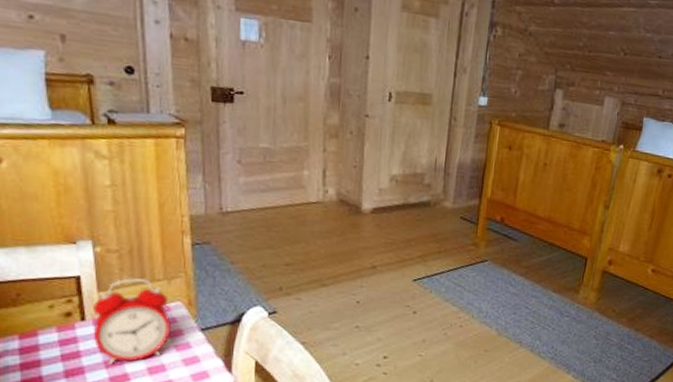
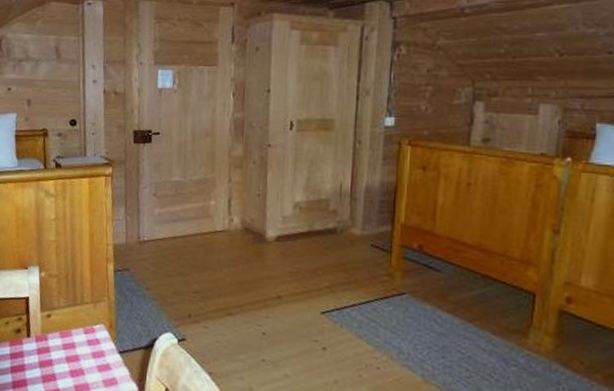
alarm clock: present [93,278,172,365] -> none [35,300,96,380]

